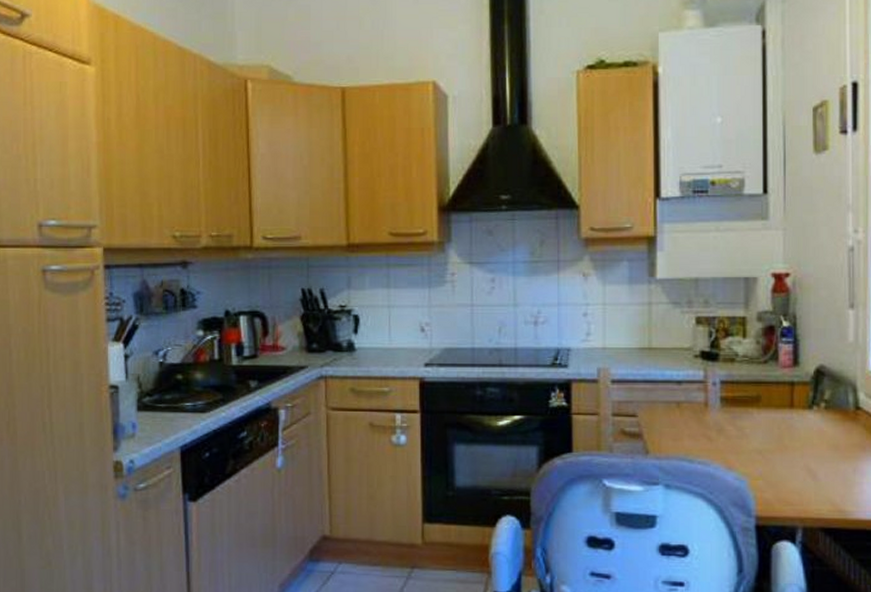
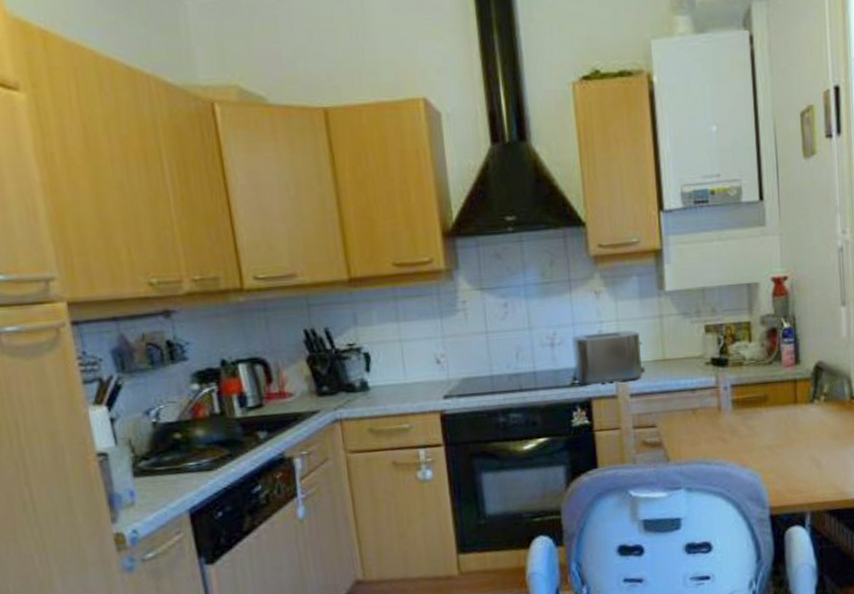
toaster: none [555,314,630,367] -> present [571,330,646,386]

